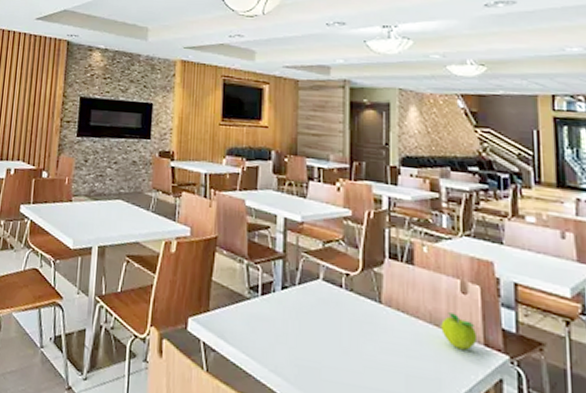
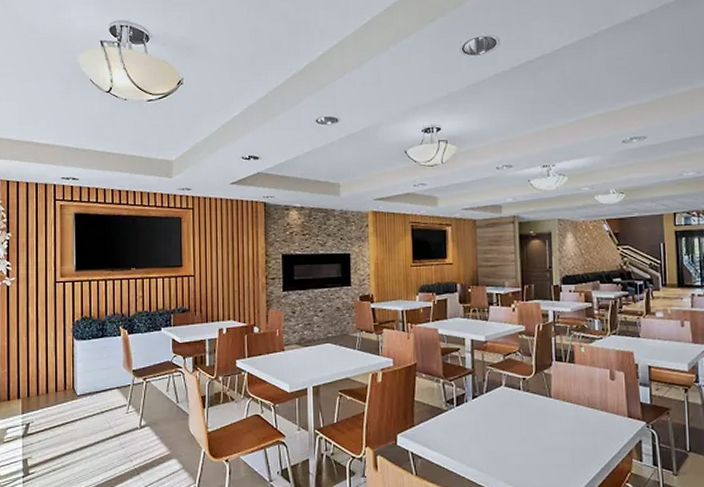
fruit: present [441,312,478,350] -> none [596,396,623,423]

